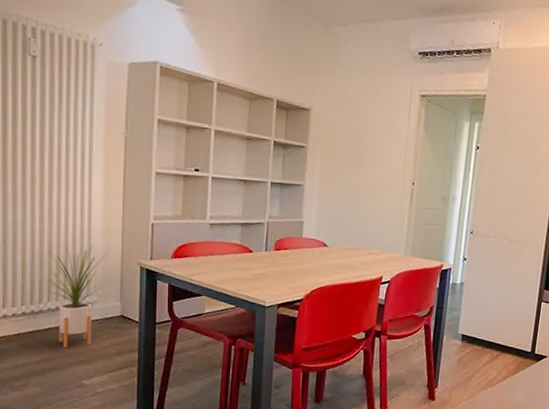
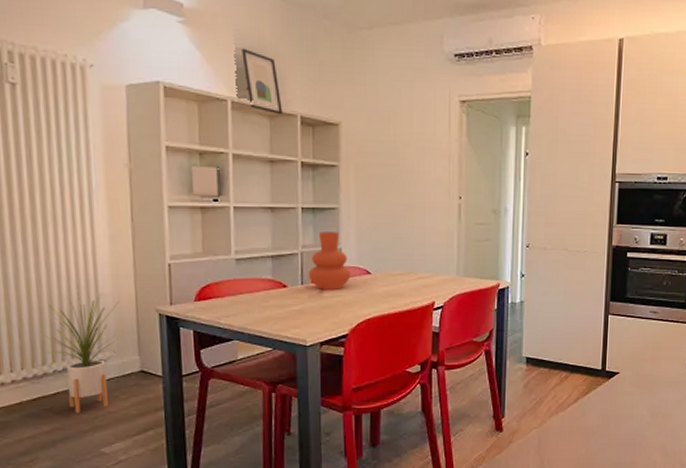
books: none [177,137,202,168] -> present [191,165,221,197]
picture frame: none [230,36,261,98] -> present [241,48,283,115]
vase: none [272,205,310,258] -> present [308,232,351,289]

